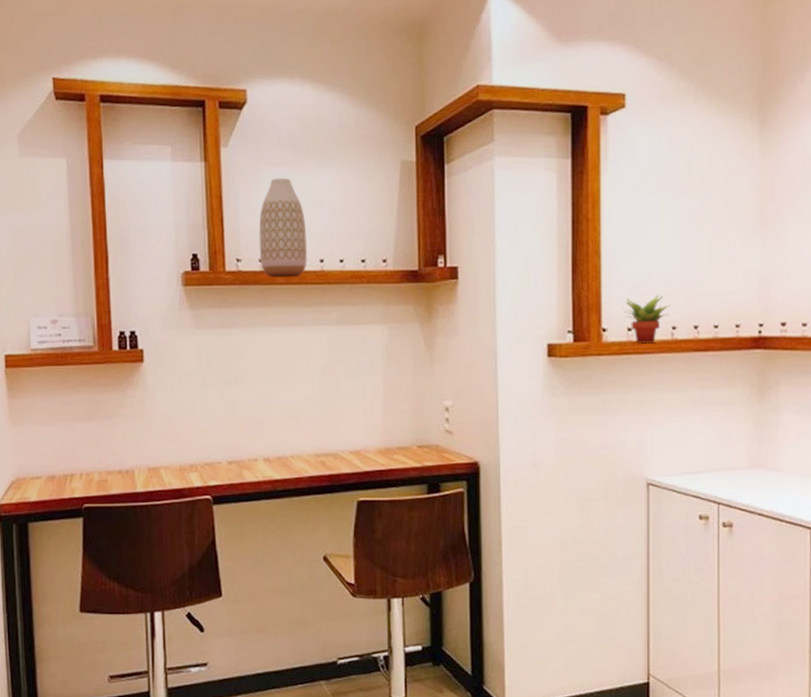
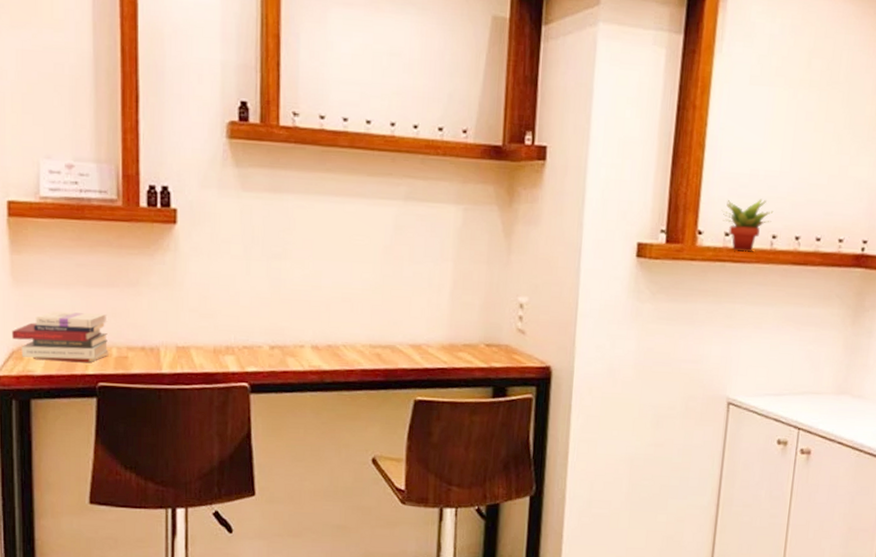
books: none [11,444,92,487] -> present [12,311,109,362]
vase: present [259,178,307,278] -> none [320,20,377,141]

